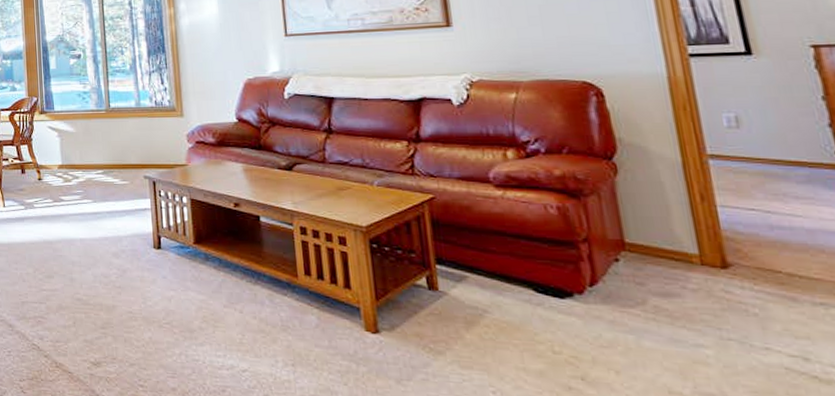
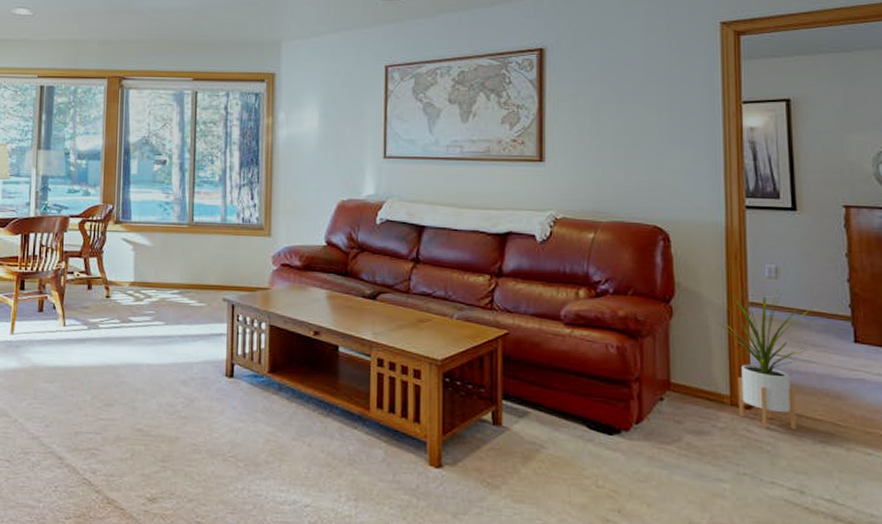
house plant: none [666,138,798,290] -> present [716,286,816,430]

